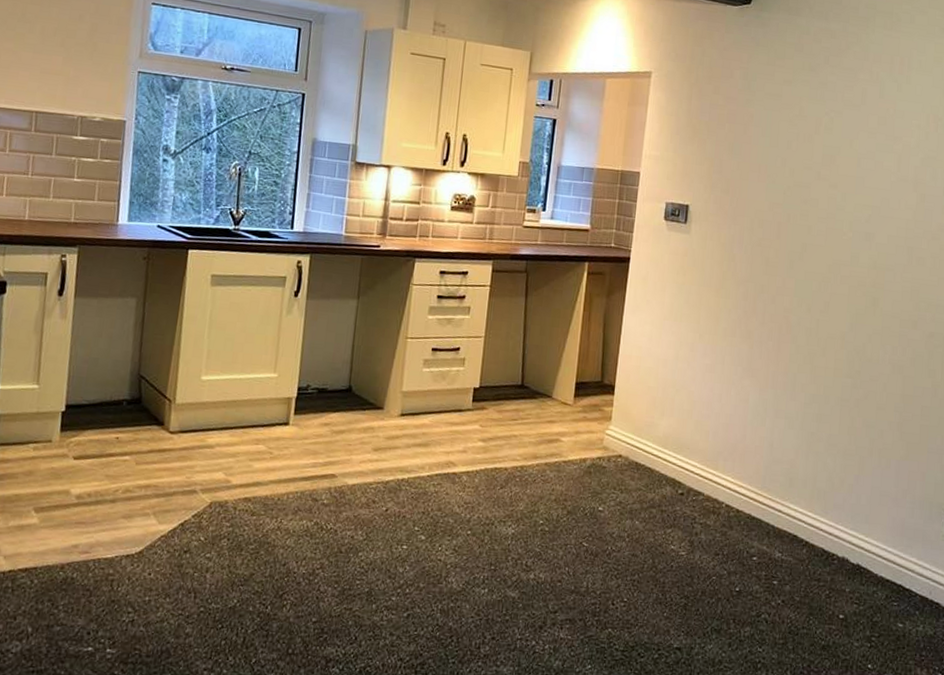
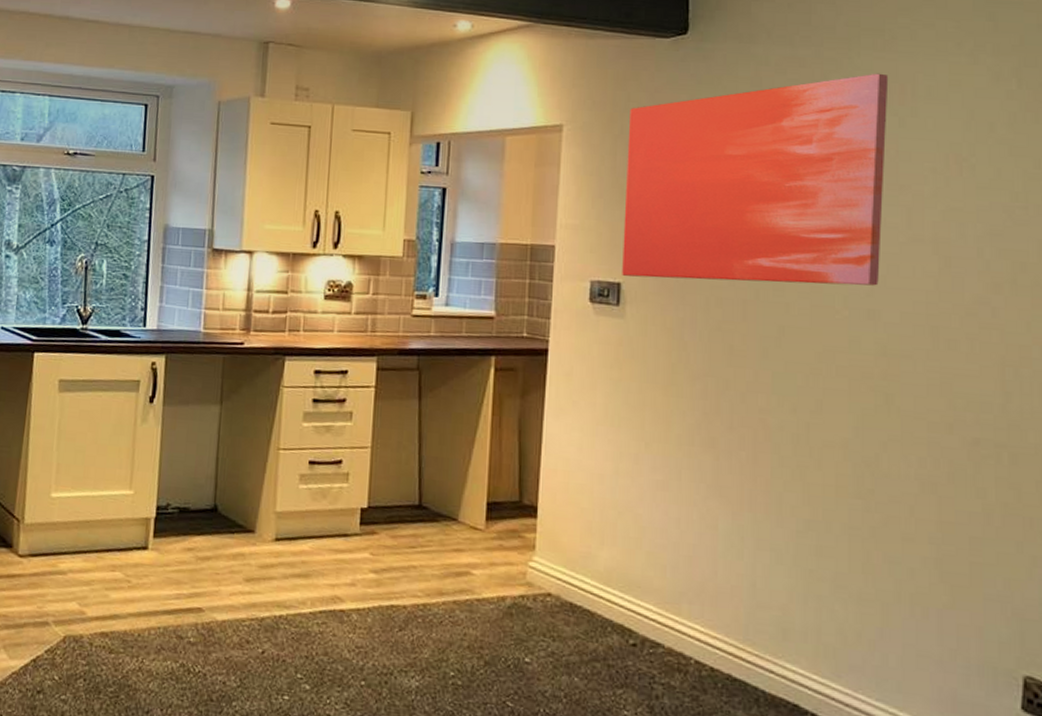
wall art: none [690,47,893,215] -> present [622,73,889,286]

